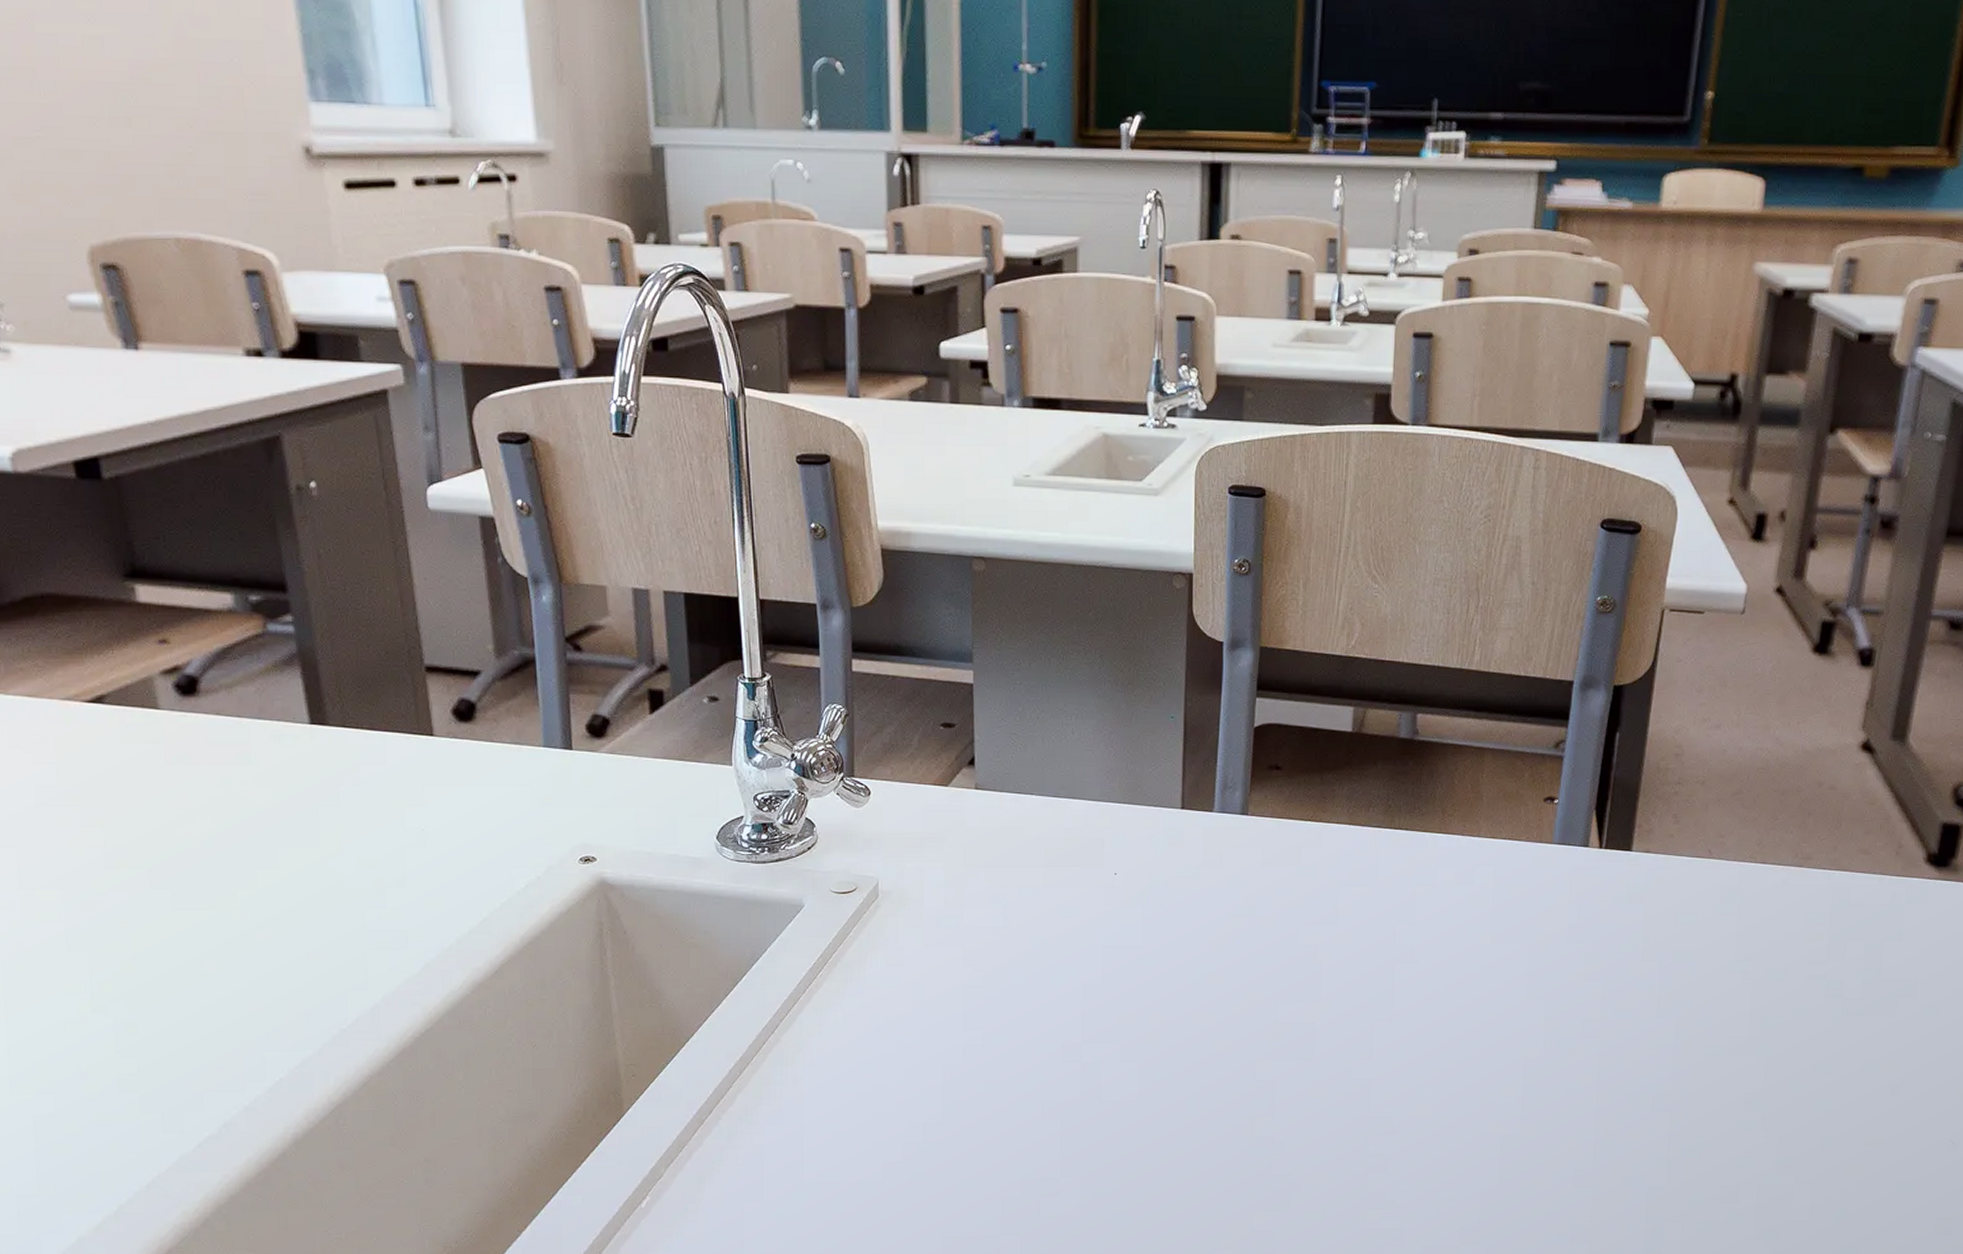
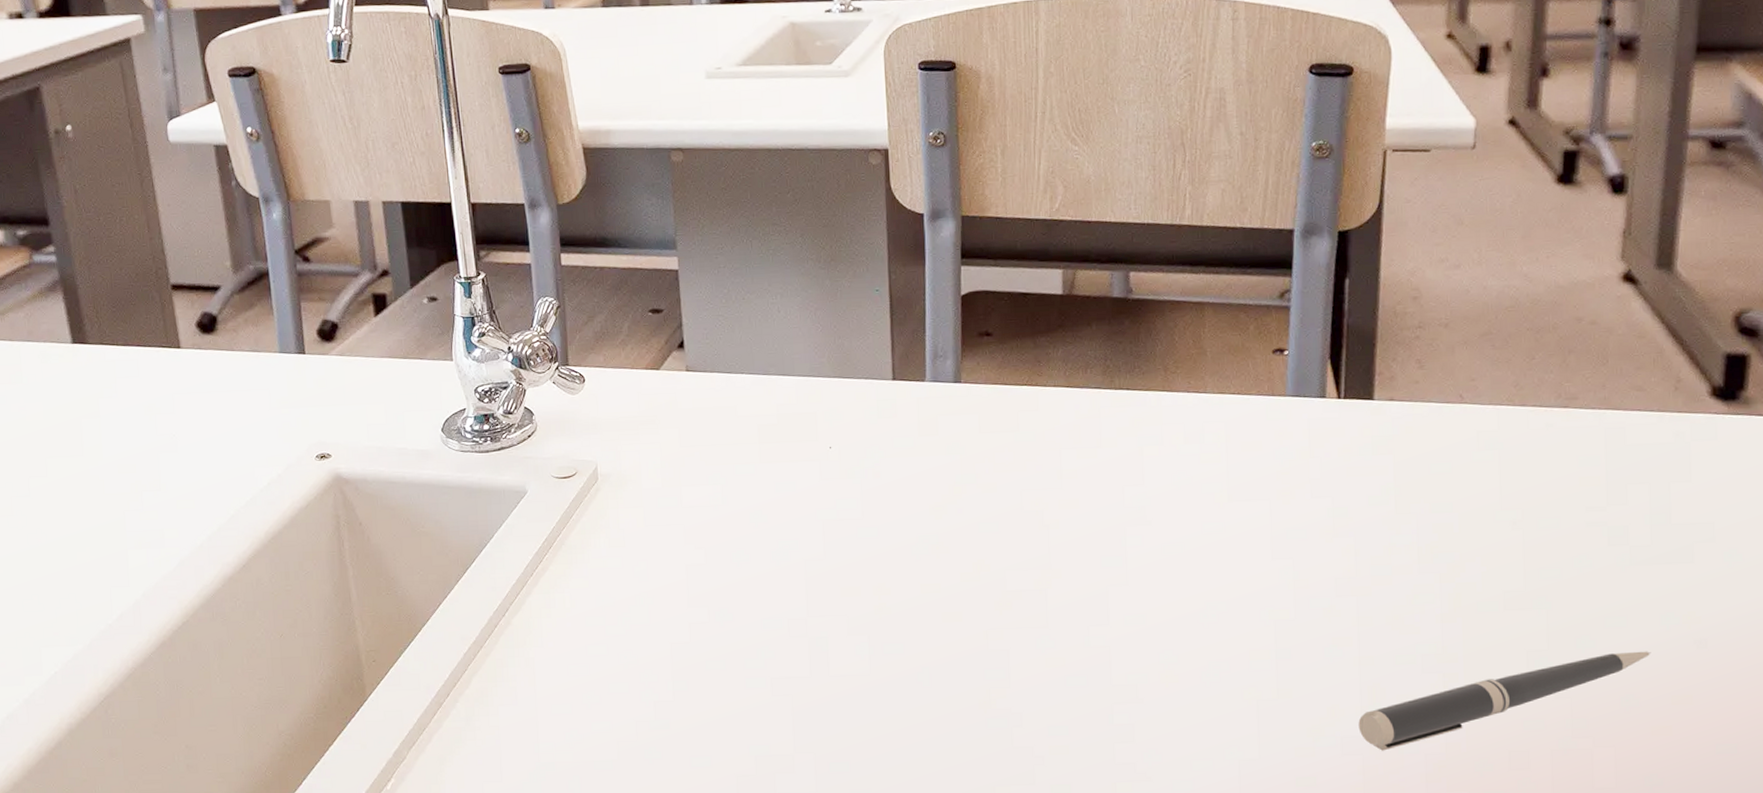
pen: none [1591,1096,1852,1184] -> present [1358,651,1651,751]

